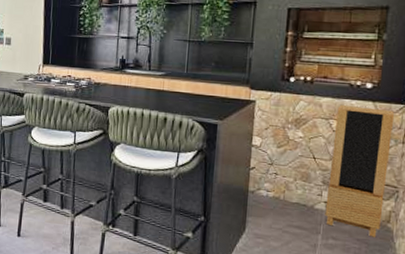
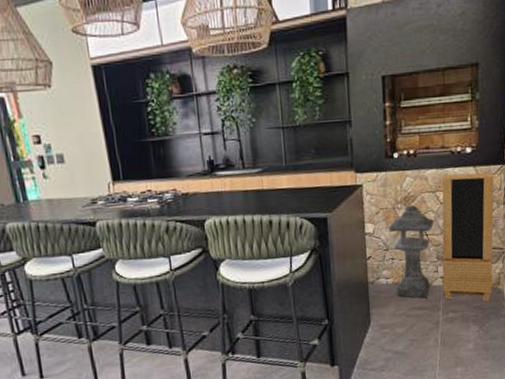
lantern: none [275,127,325,219] -> present [388,205,435,298]

